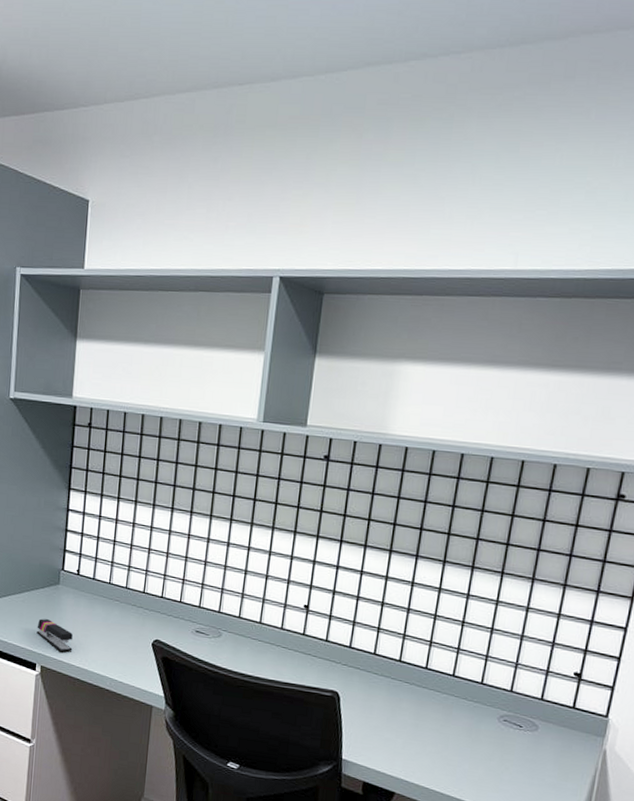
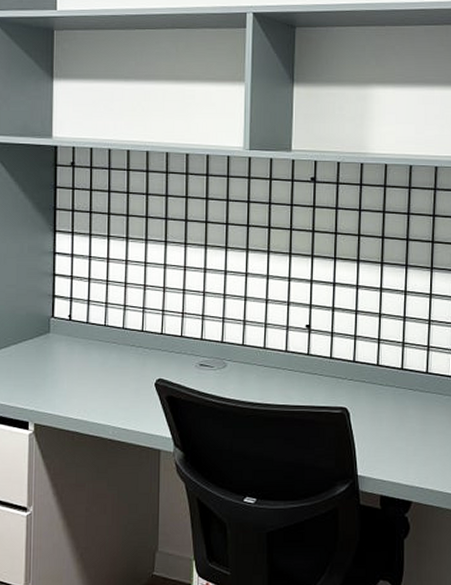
stapler: present [36,618,73,652] -> none [27,372,69,406]

